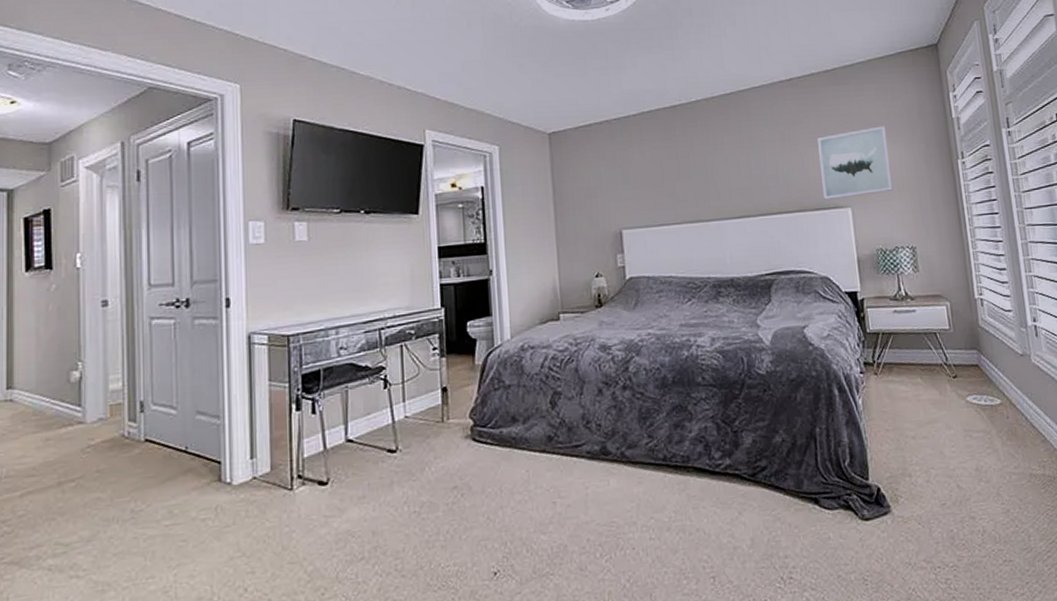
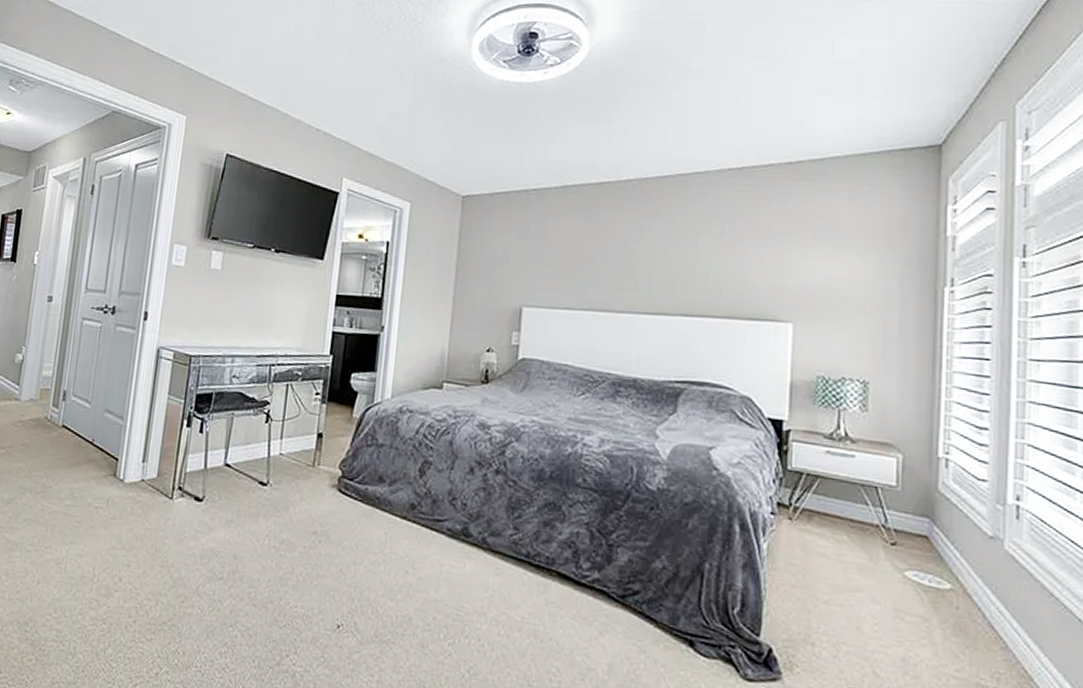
wall art: present [817,126,893,200] -> none [759,234,854,312]

